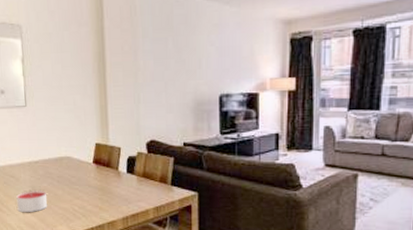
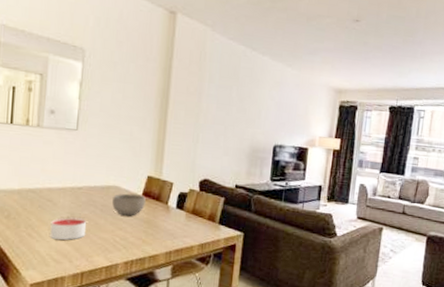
bowl: none [66,163,97,185] -> present [112,193,146,216]

